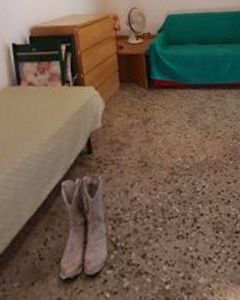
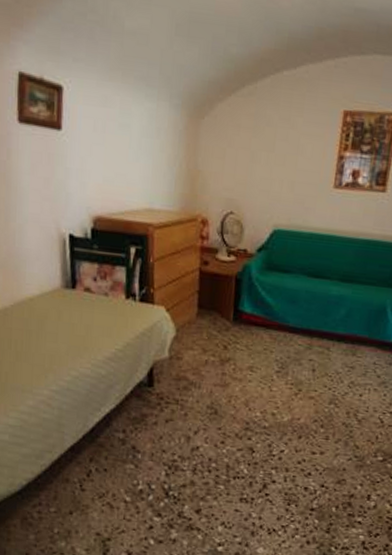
boots: present [58,175,108,279] -> none [100,410,164,519]

